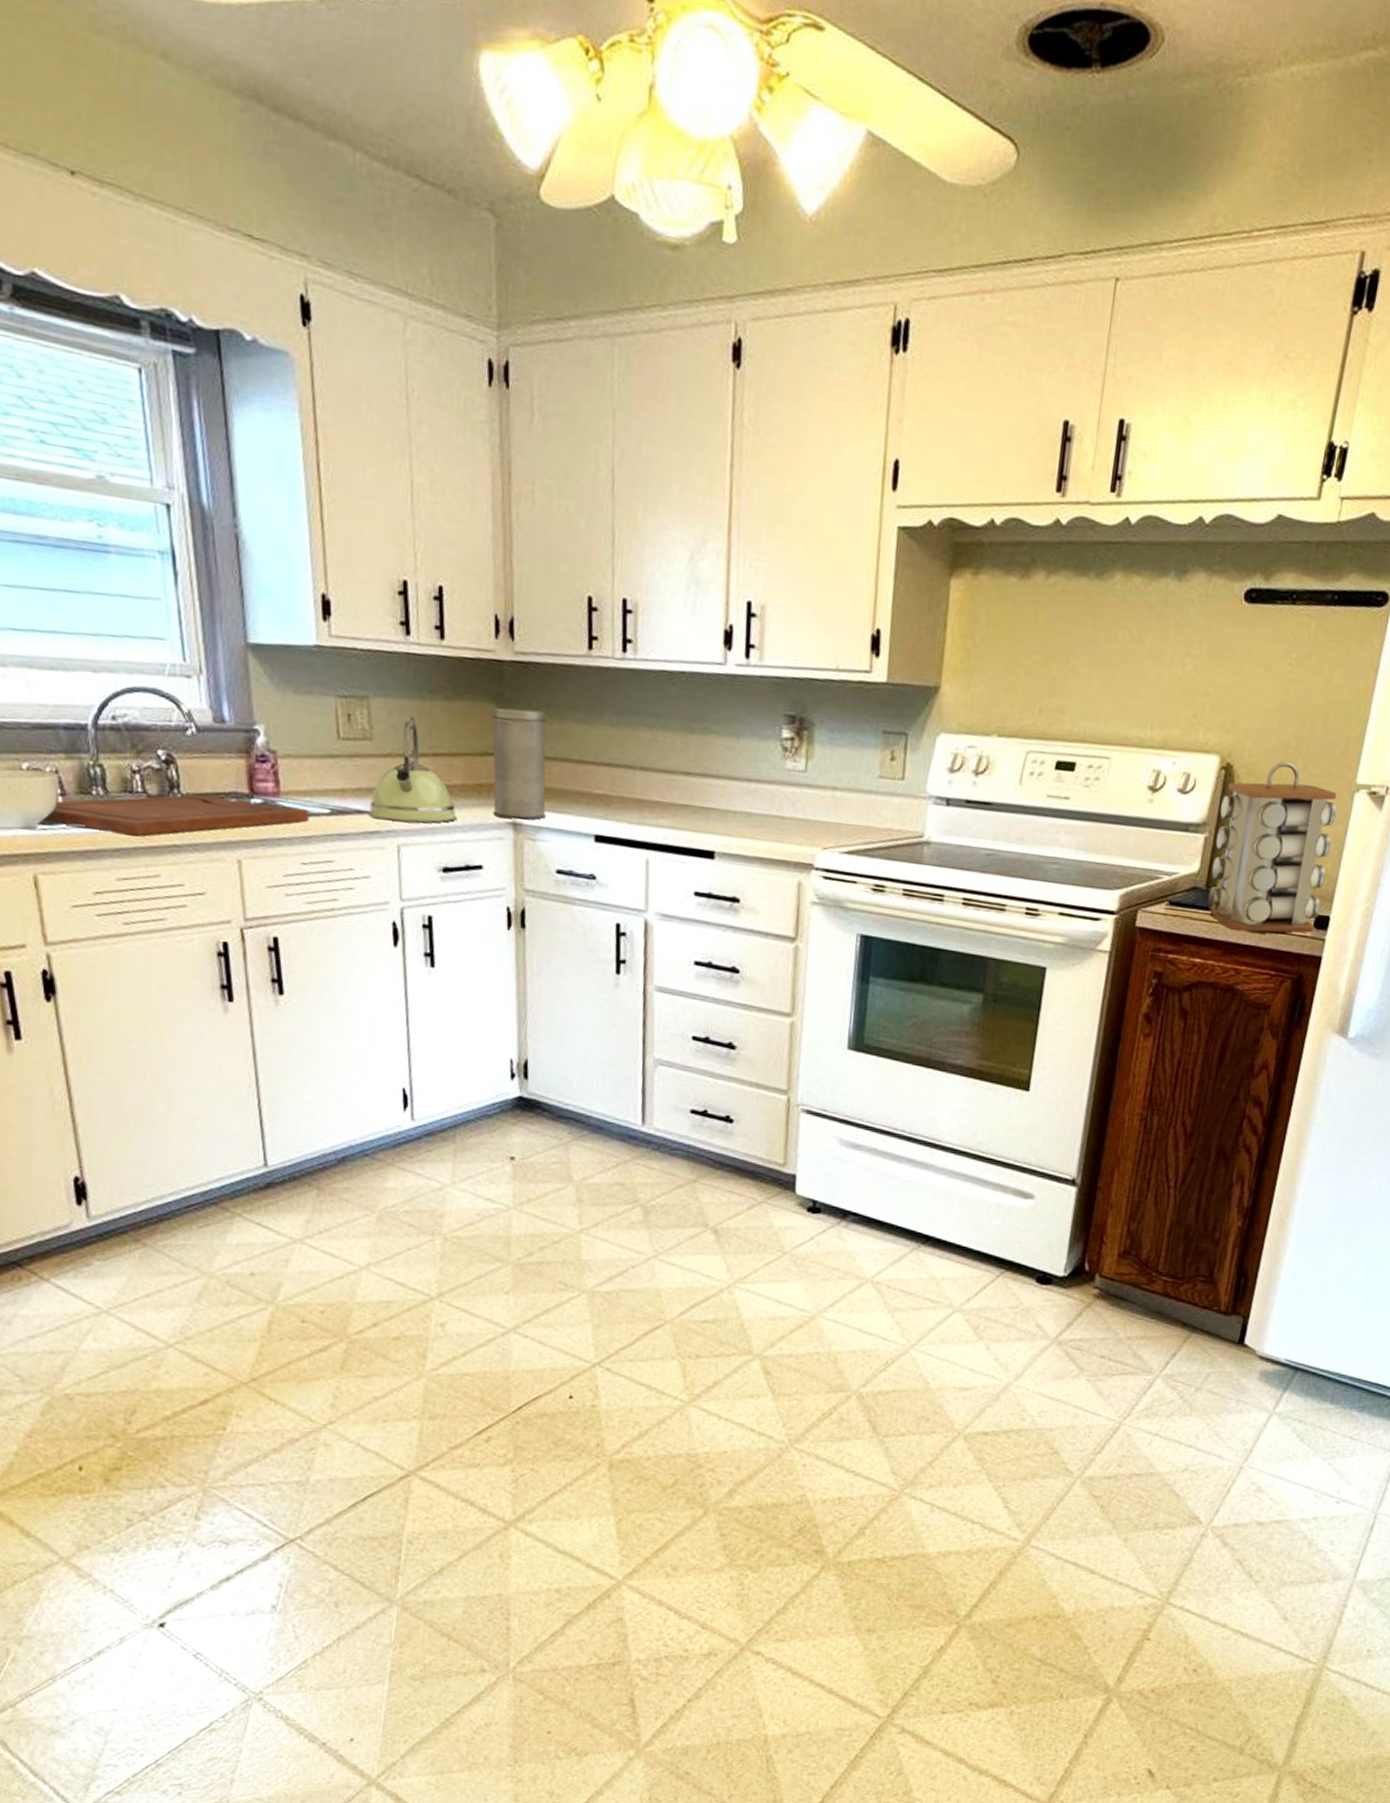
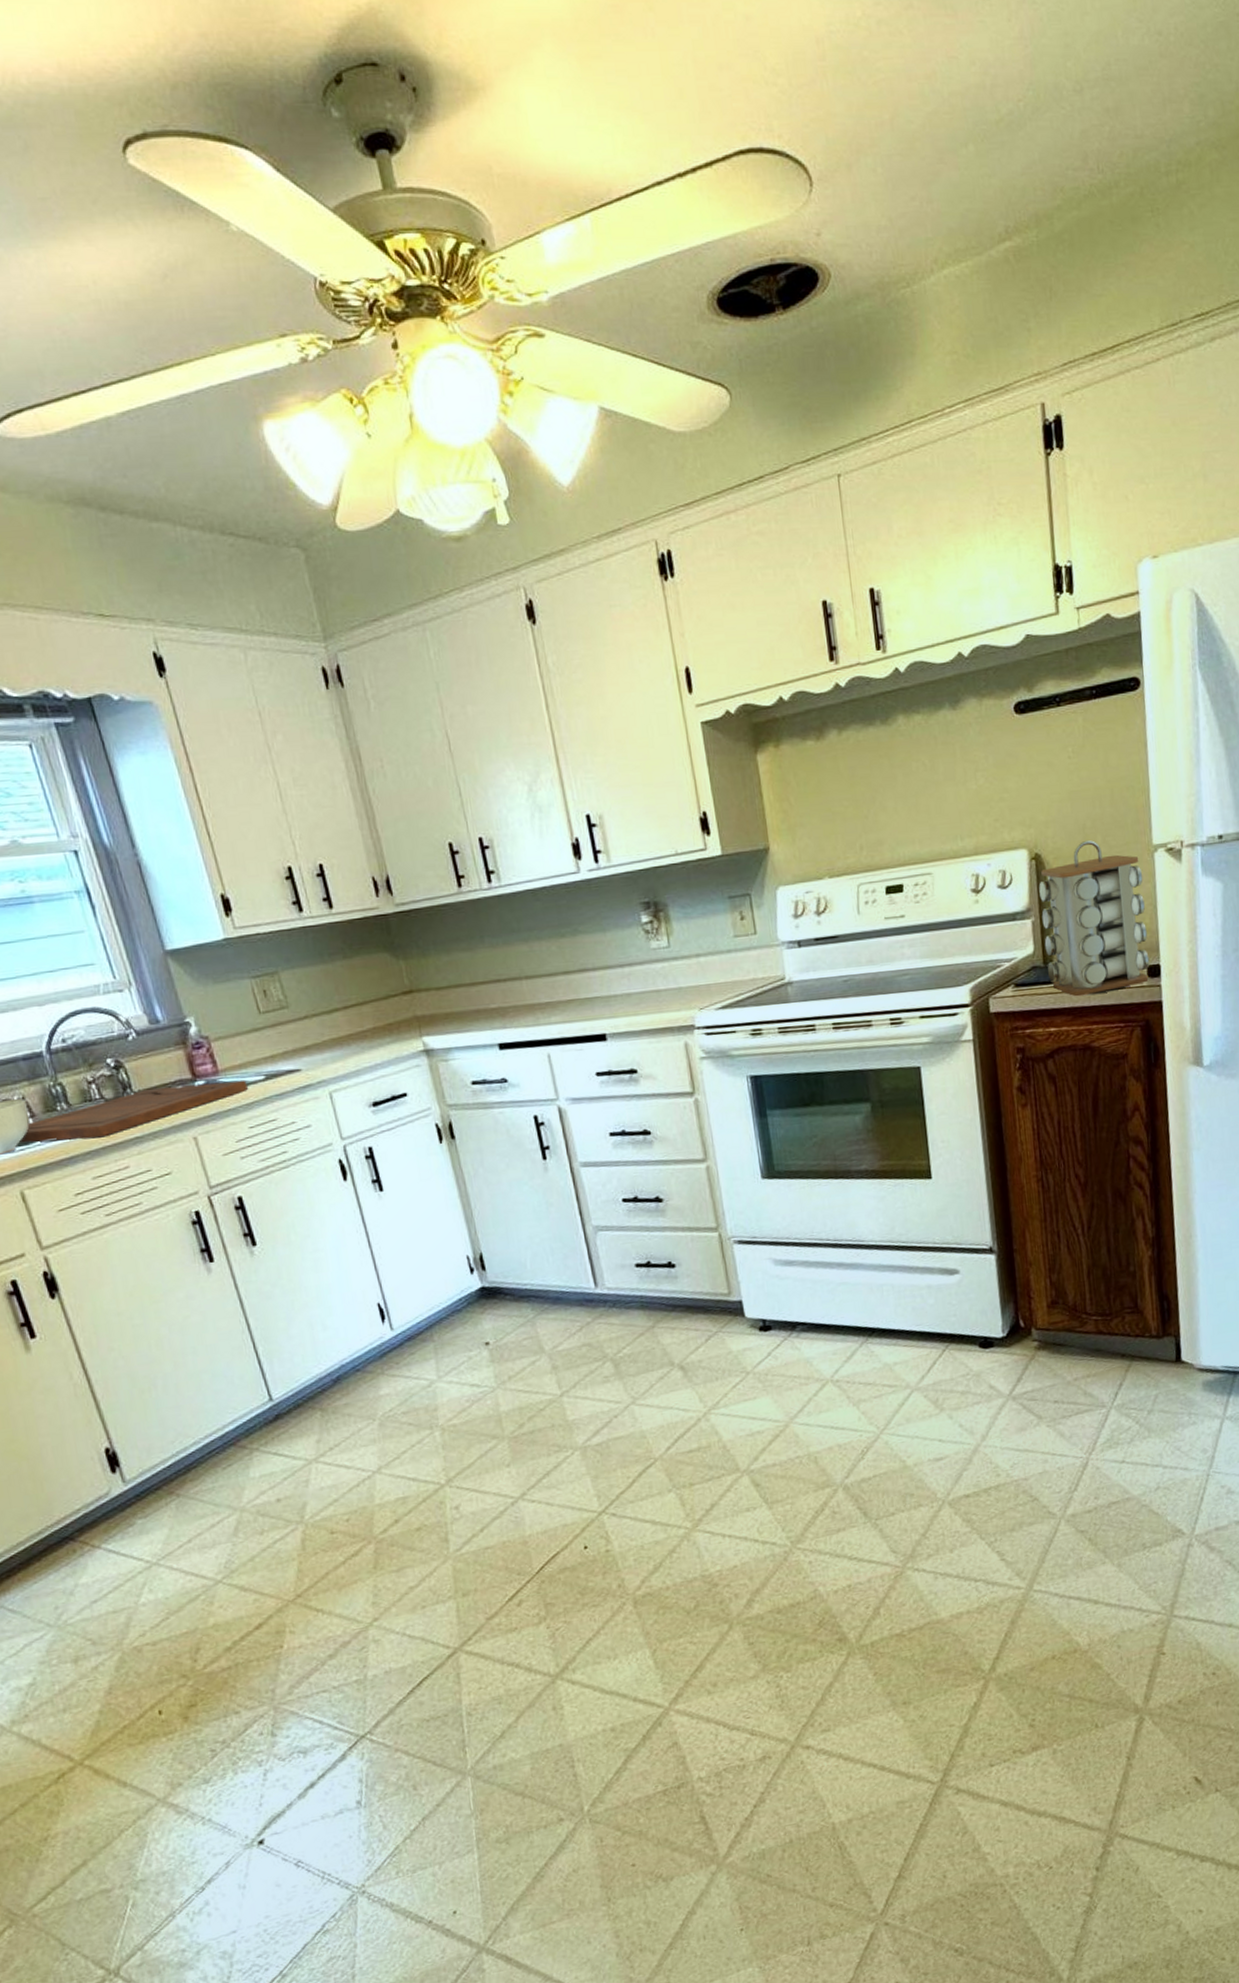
kettle: present [369,715,458,824] -> none [297,979,377,1075]
canister: present [491,707,547,820] -> none [387,949,452,1048]

